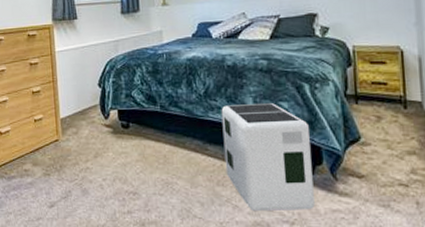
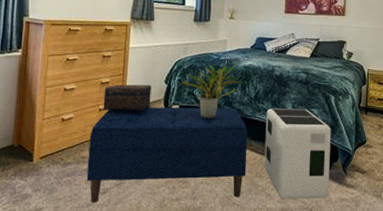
bench: none [29,108,206,217] -> present [86,107,248,204]
decorative box: none [36,89,87,121] -> present [103,84,152,111]
potted plant: none [116,58,191,123] -> present [181,64,245,119]

